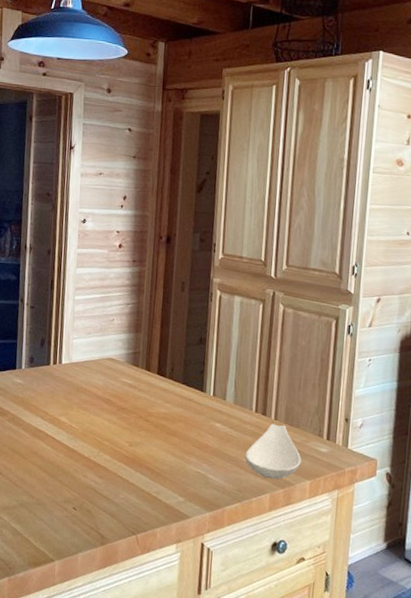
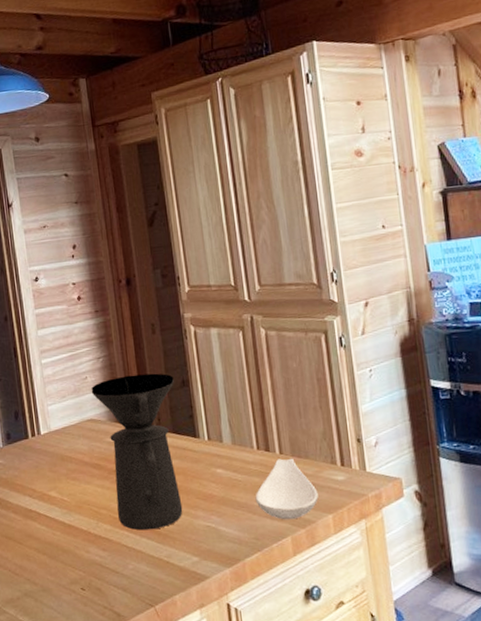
coffee maker: none [115,324,194,467] -> present [91,373,183,531]

